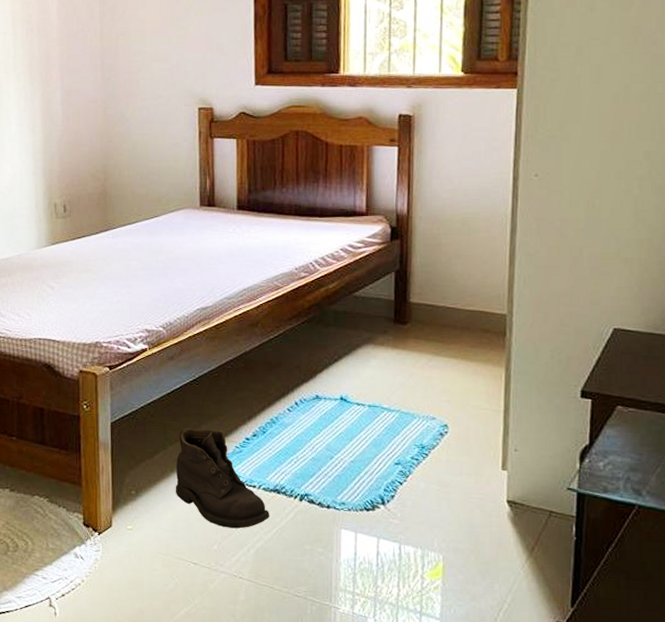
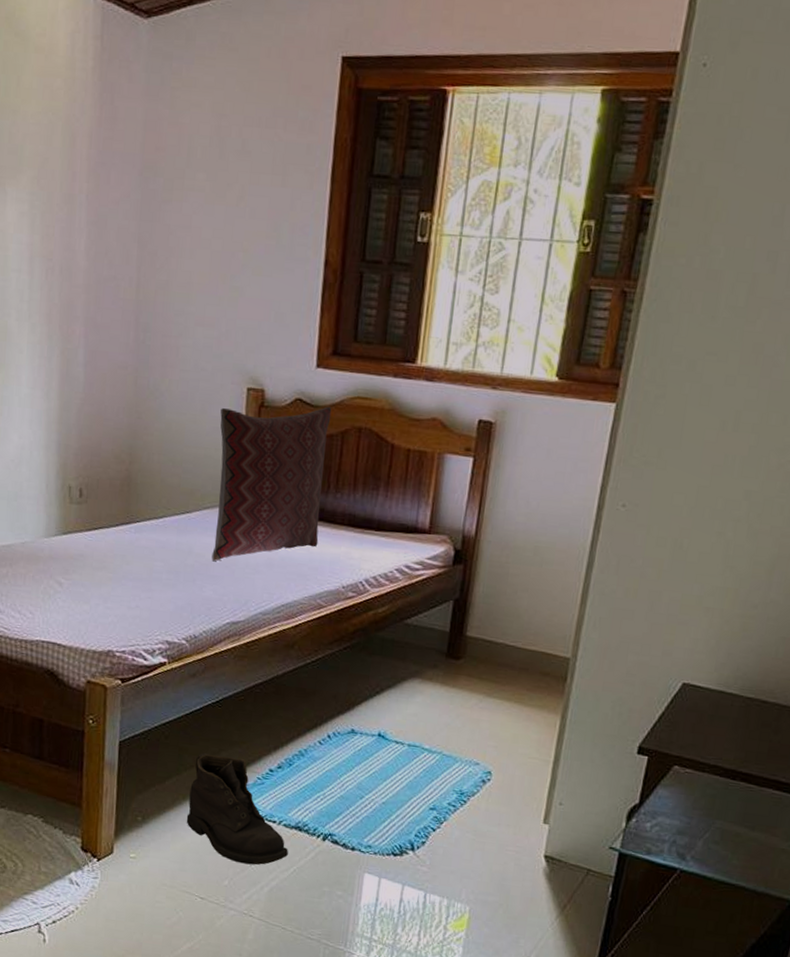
pillow: none [177,116,272,256] -> present [212,406,332,561]

